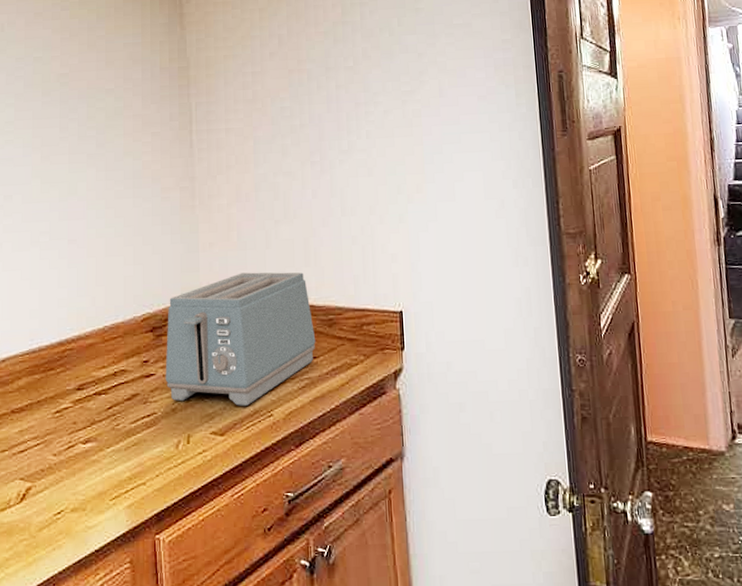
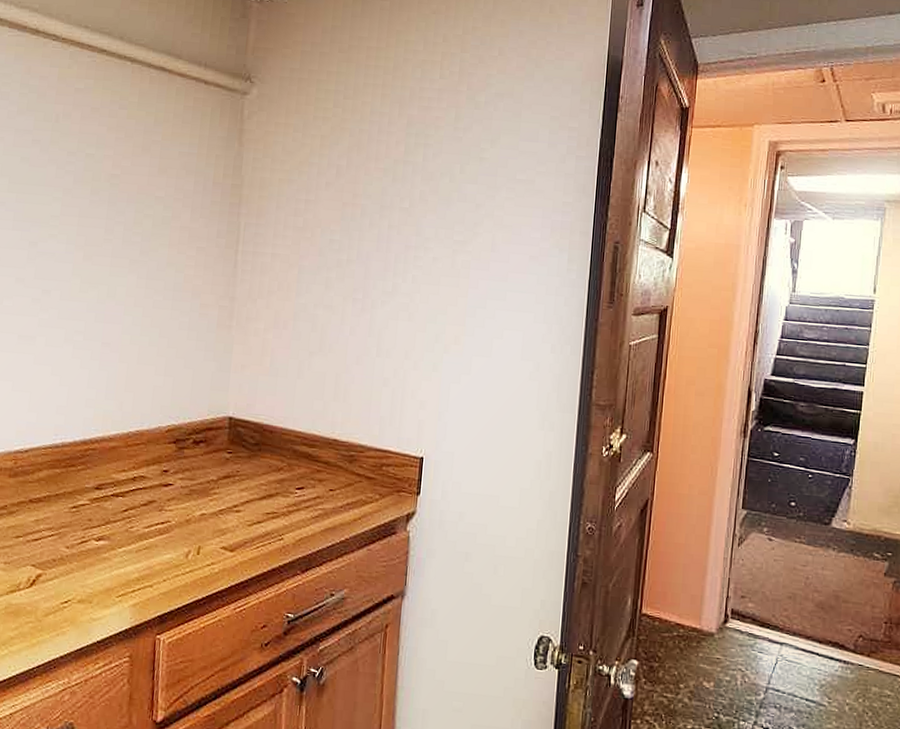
toaster: present [165,272,316,406] -> none [182,398,335,527]

